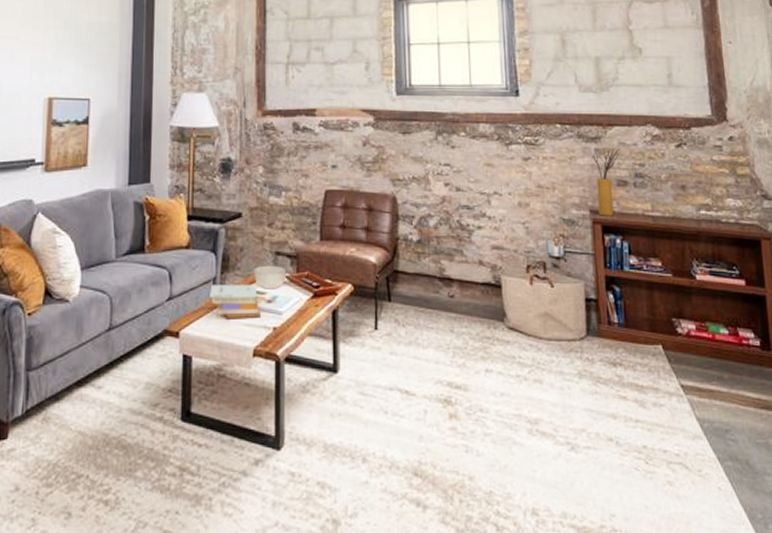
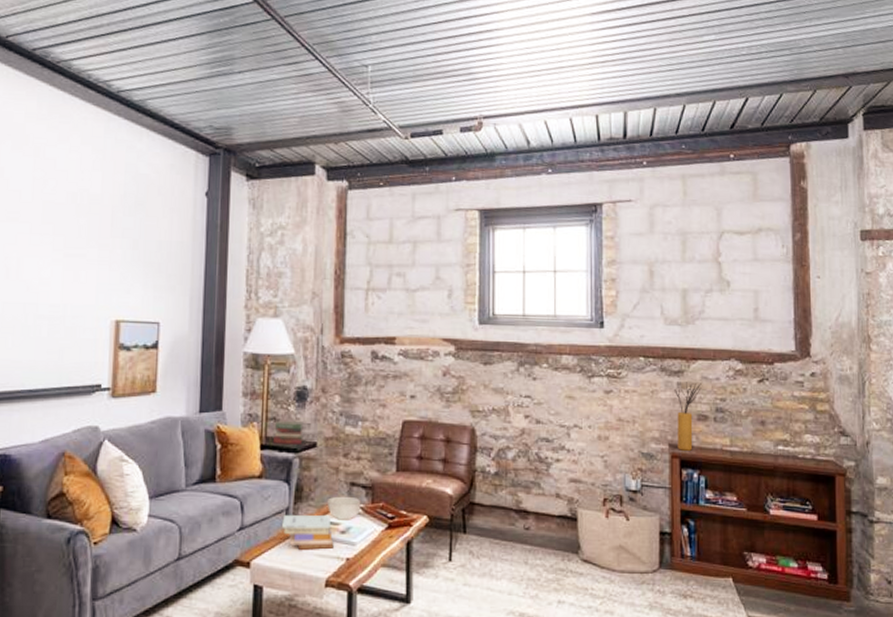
books: none [199,191,229,215] -> present [272,420,304,444]

